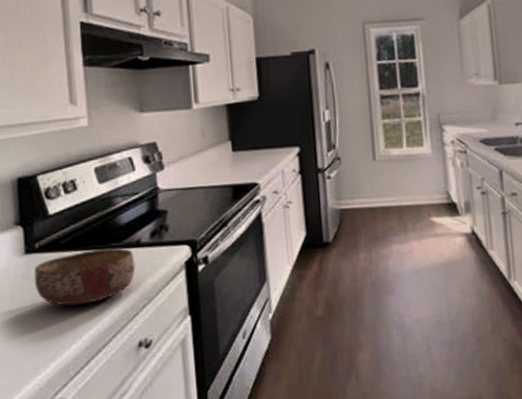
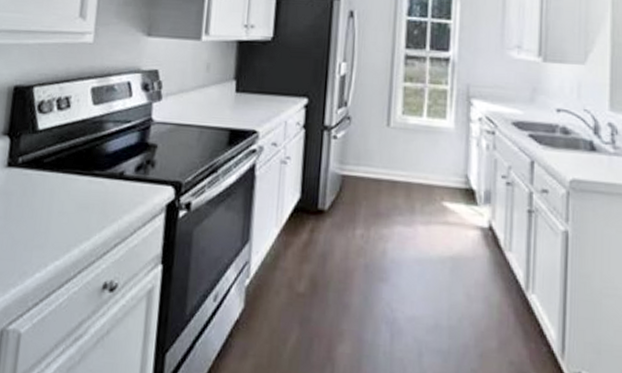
bowl: present [34,248,136,306] -> none [10,174,115,232]

